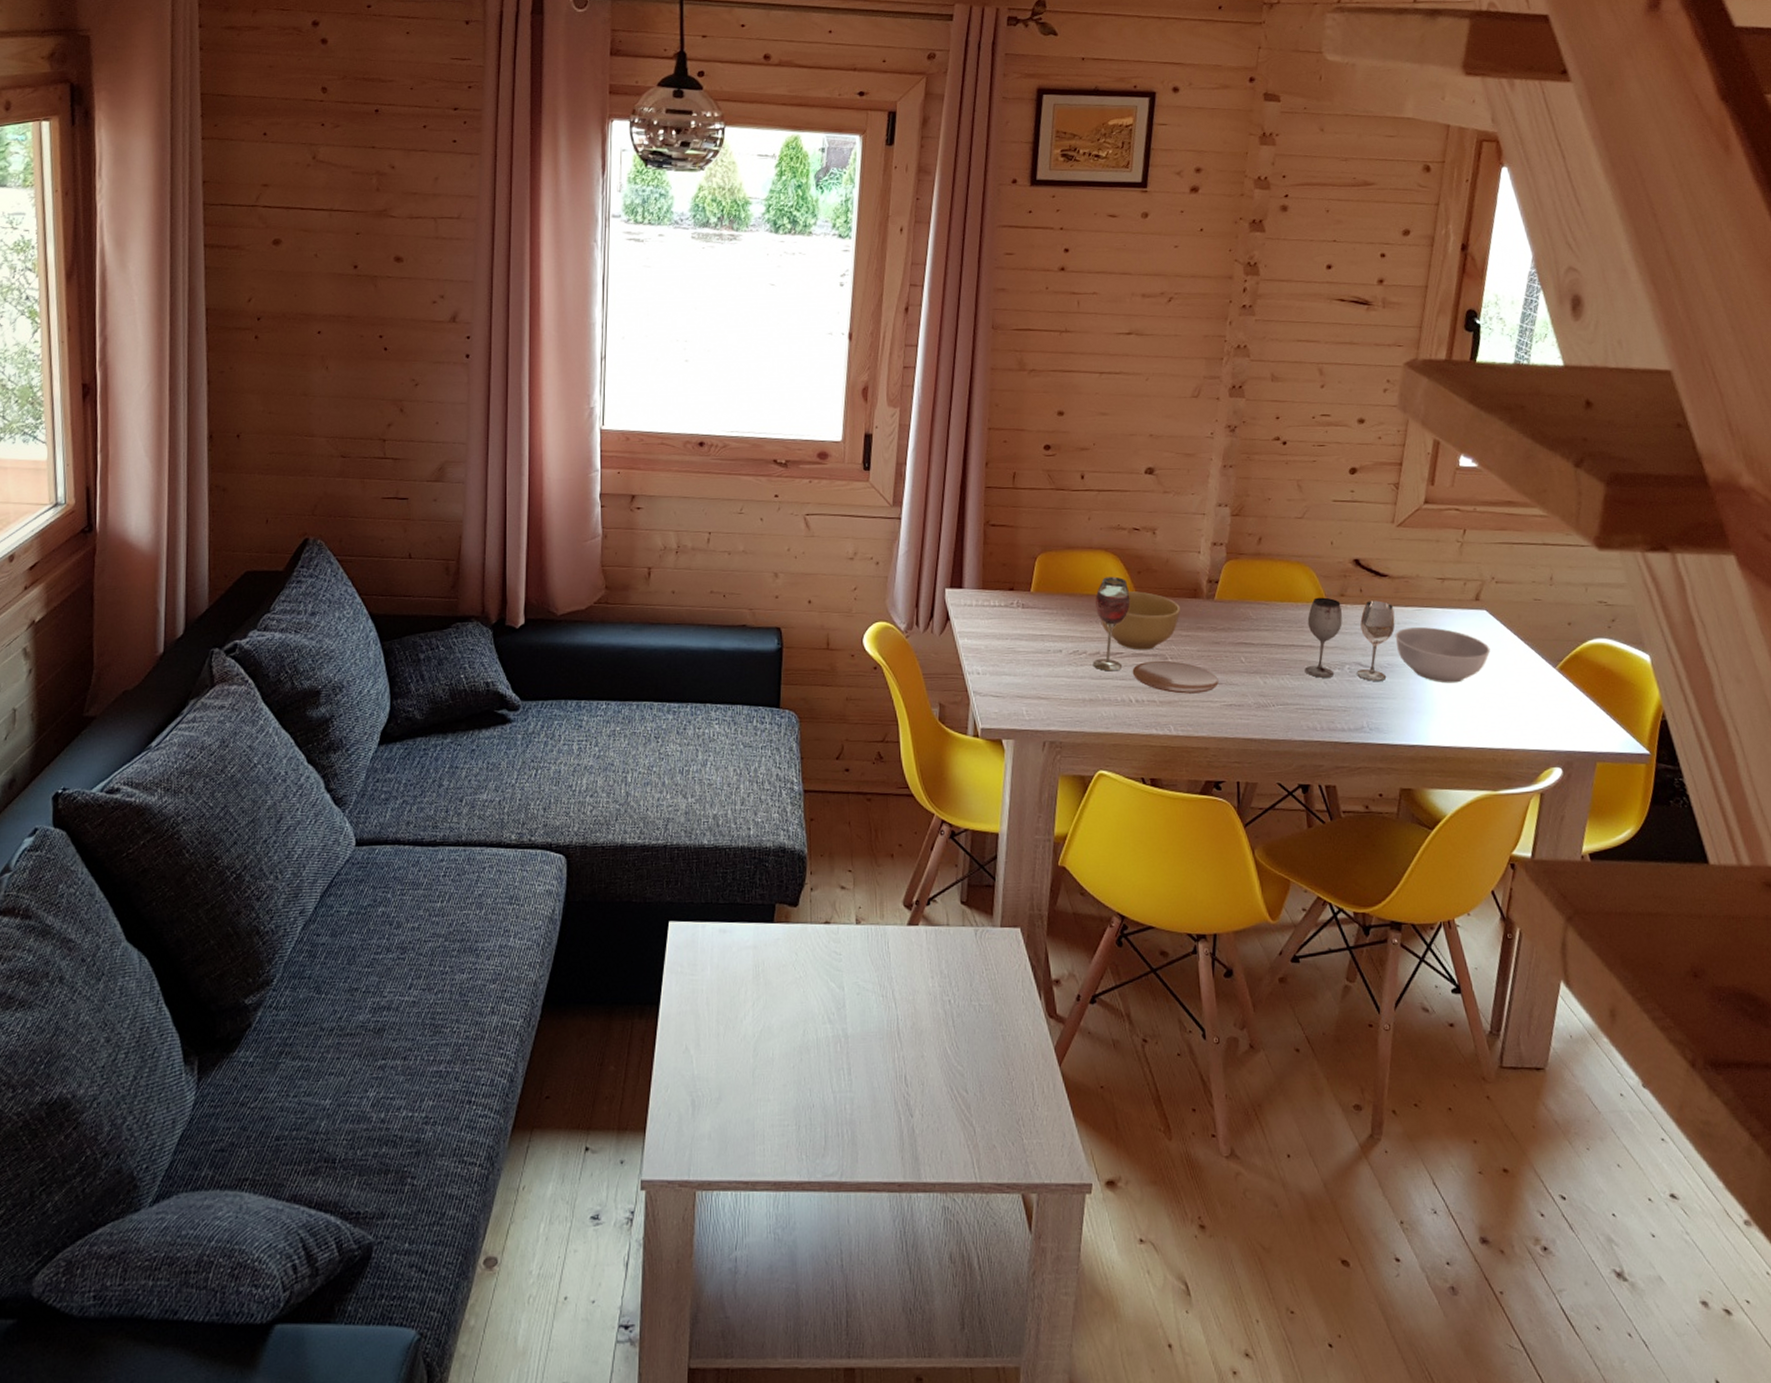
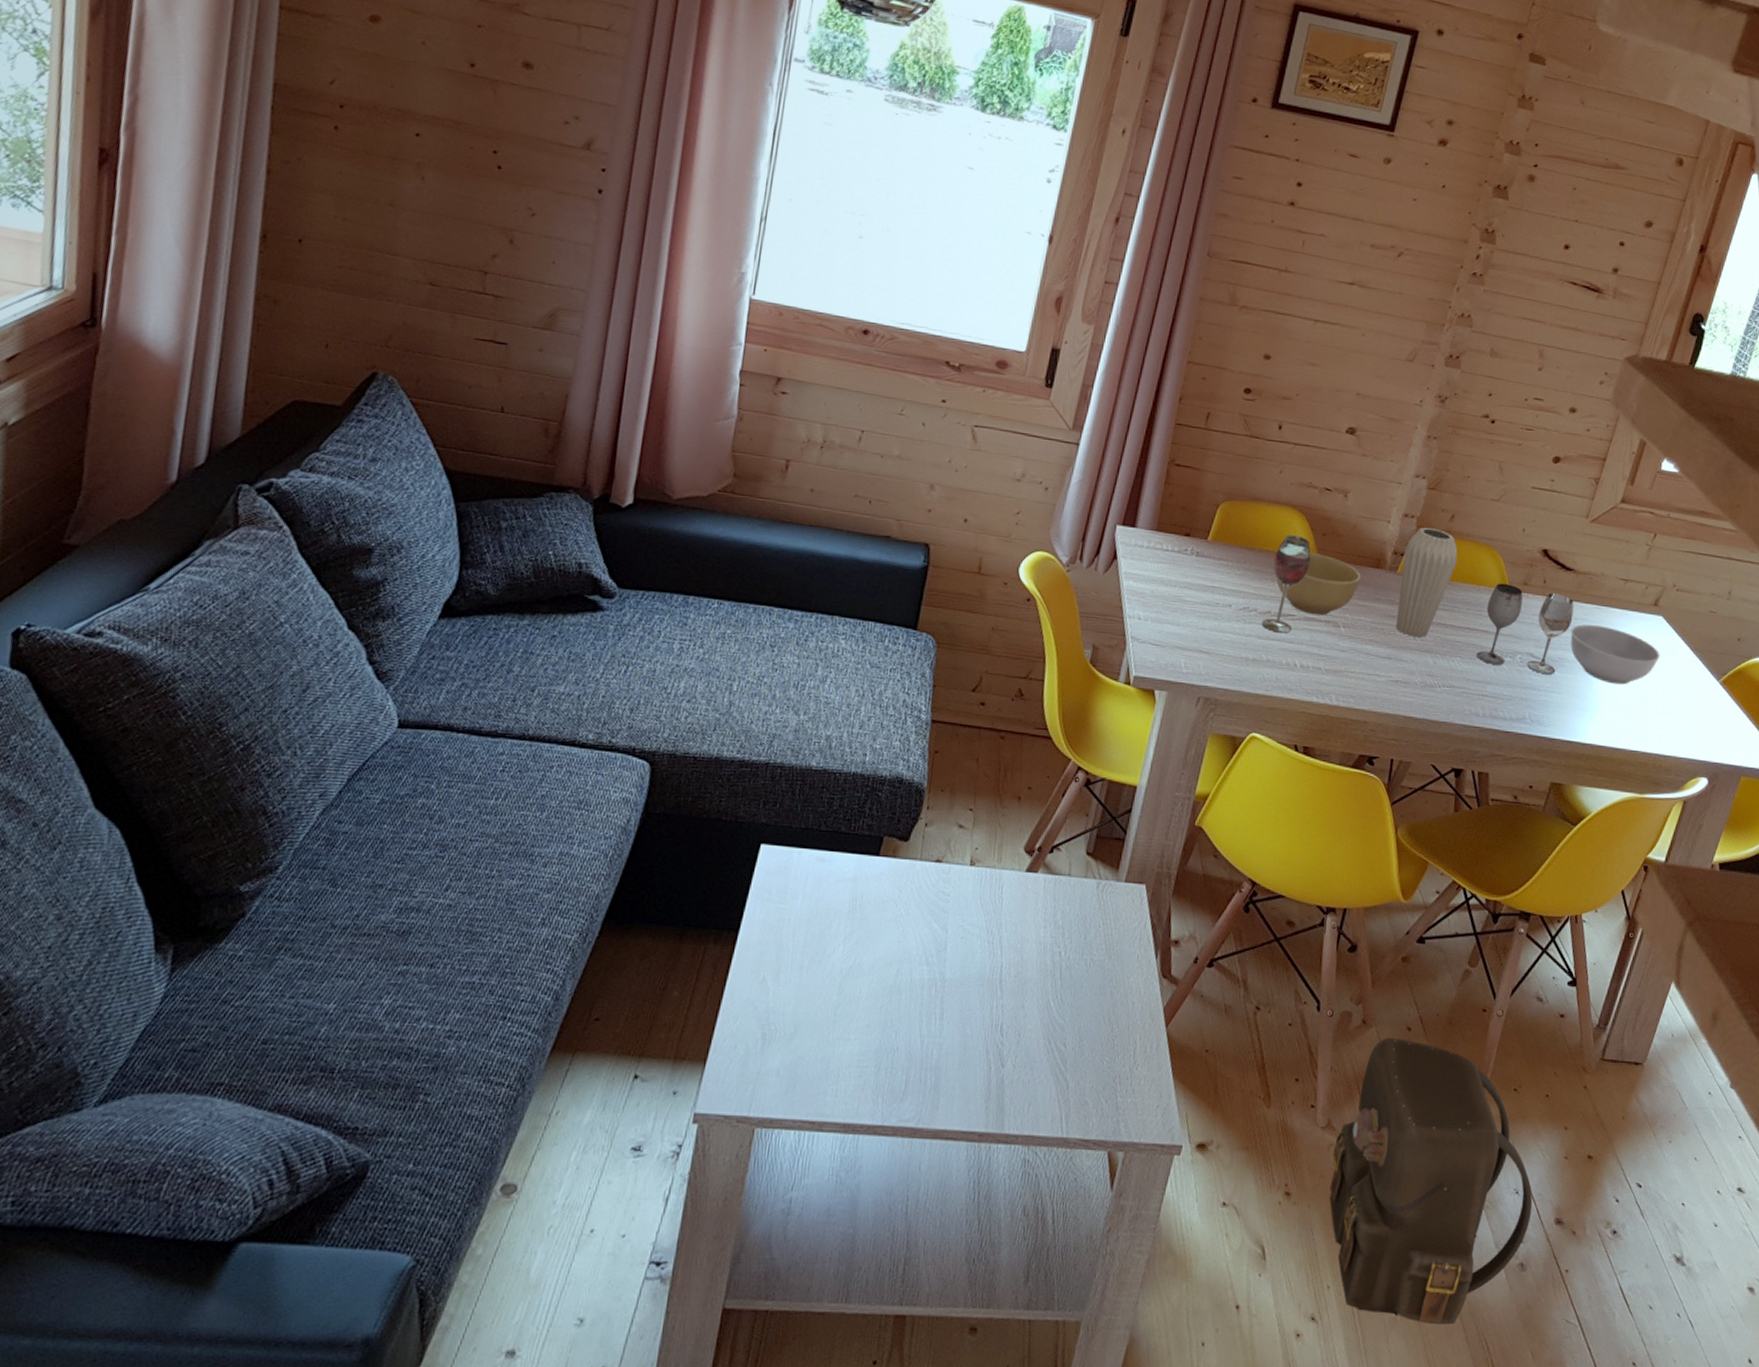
plate: present [1132,660,1219,694] -> none [1301,626,1388,666]
vase: none [1218,552,1271,660] -> present [1396,527,1458,637]
backpack: none [1240,1060,1454,1356] -> present [1329,1038,1533,1325]

